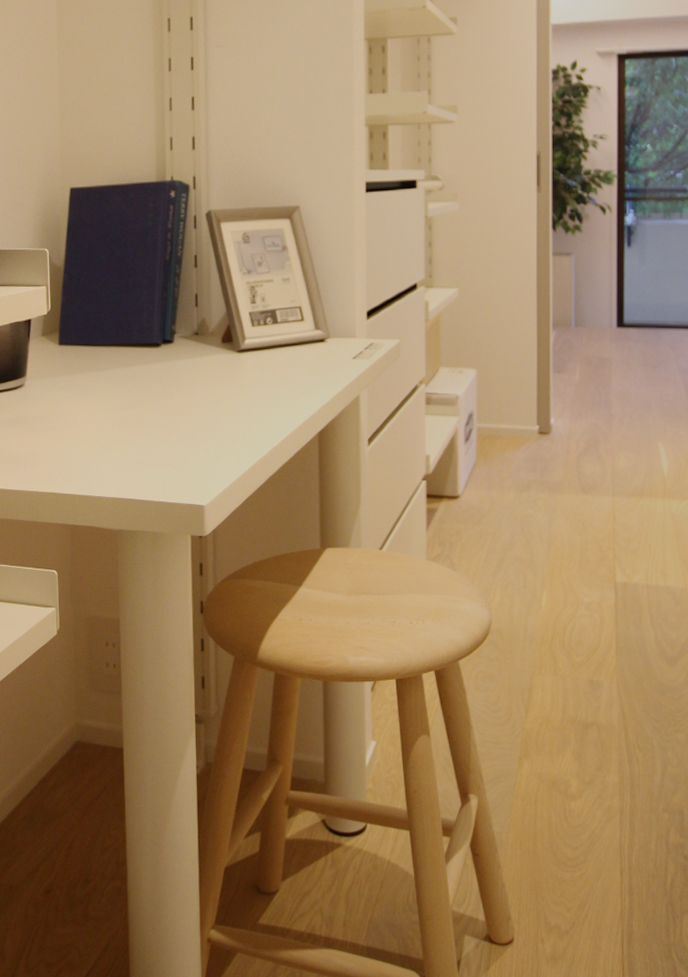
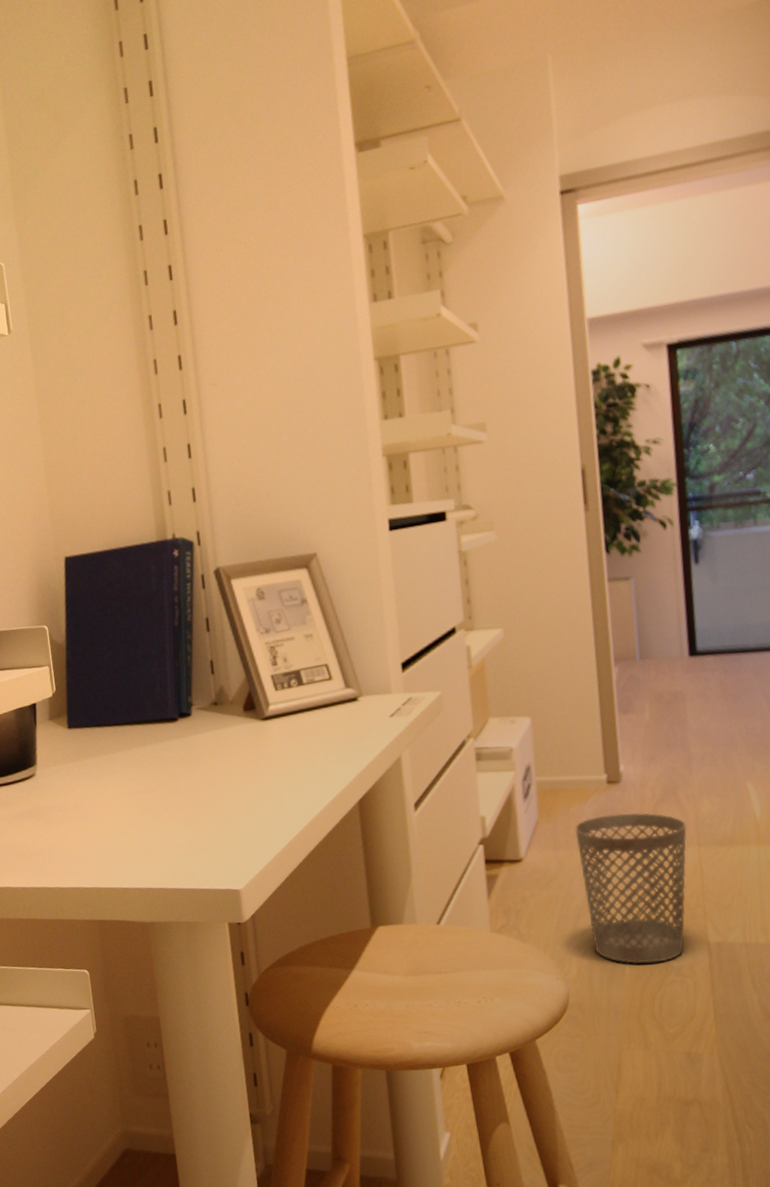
wastebasket: none [508,462,604,598] -> present [575,813,687,964]

